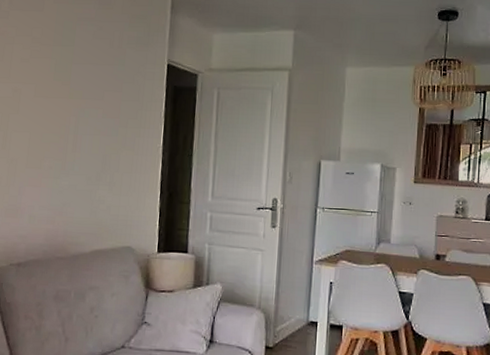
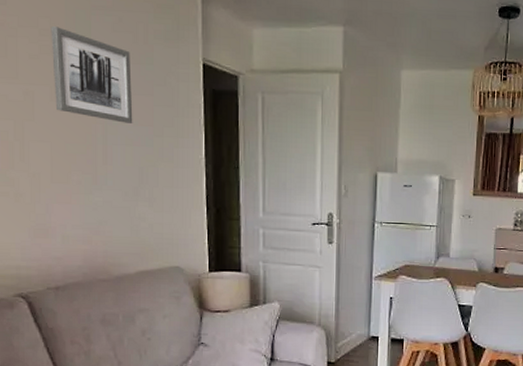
wall art: none [38,35,106,116] -> present [51,26,133,123]

